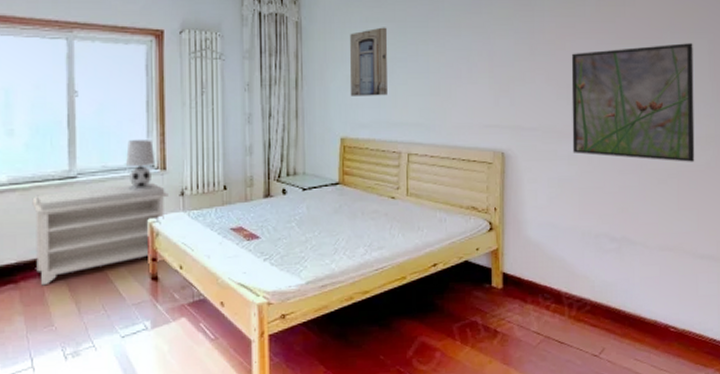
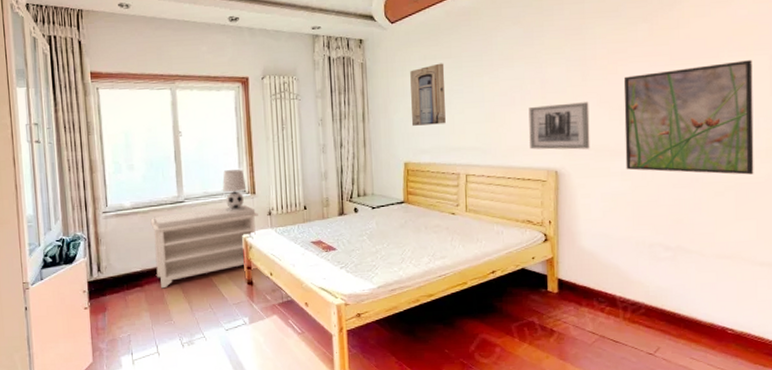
wall art: none [475,78,538,130] -> present [528,102,590,150]

